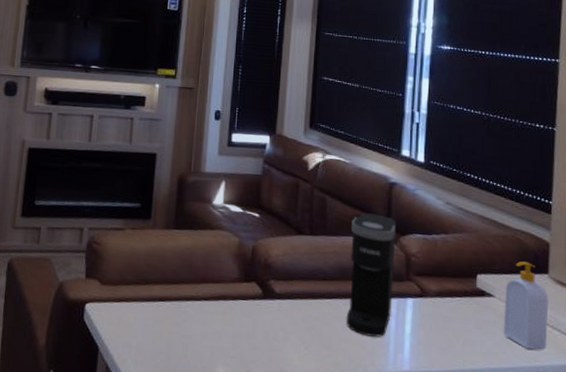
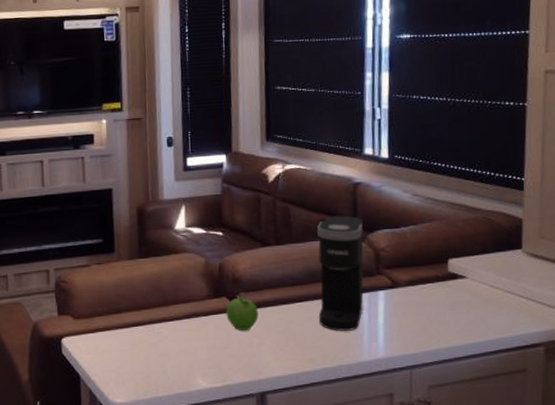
fruit: none [254,282,287,323] -> present [226,295,258,332]
soap bottle: present [503,261,549,350] -> none [477,240,523,322]

